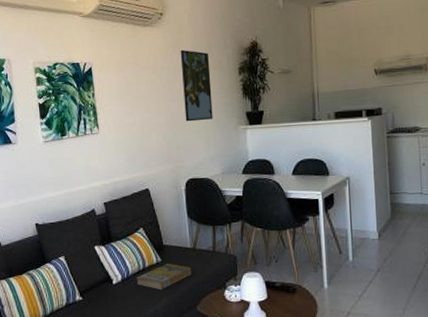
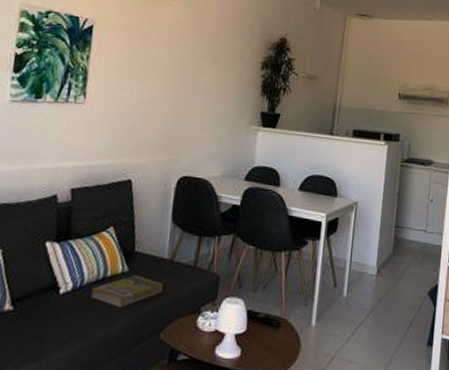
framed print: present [180,49,213,122] -> none [192,28,233,113]

